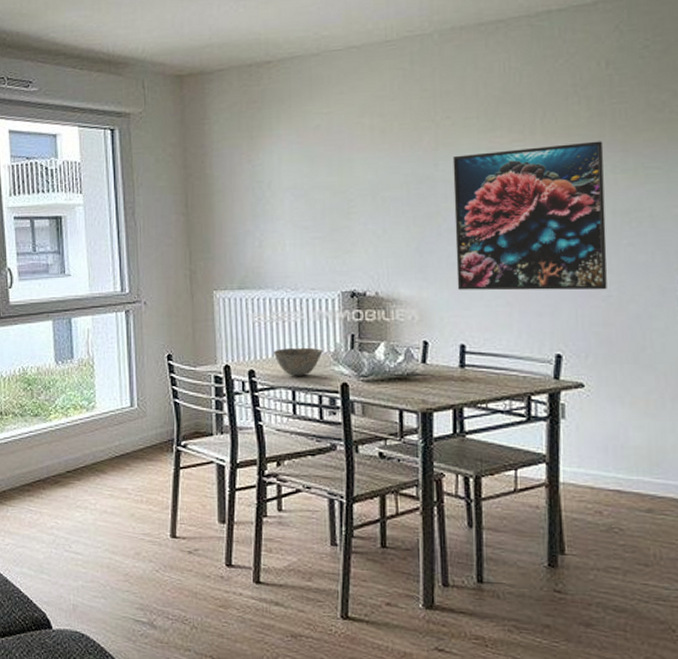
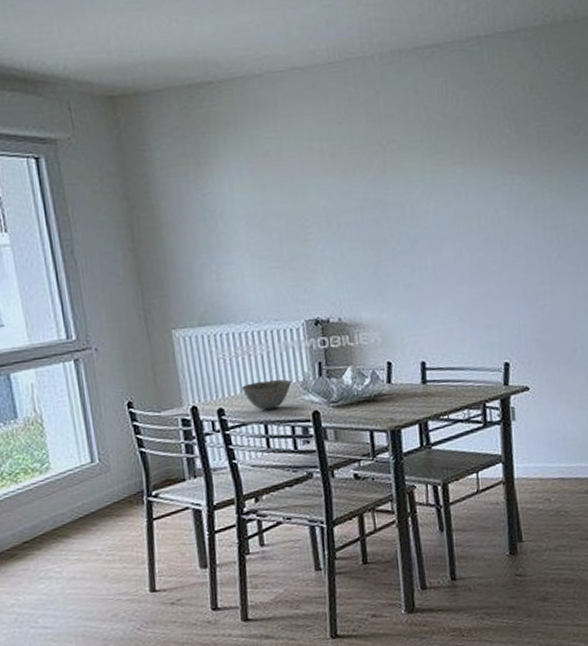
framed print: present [453,141,607,291] -> none [401,162,543,310]

